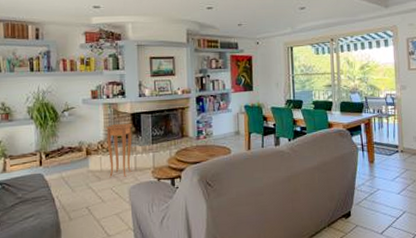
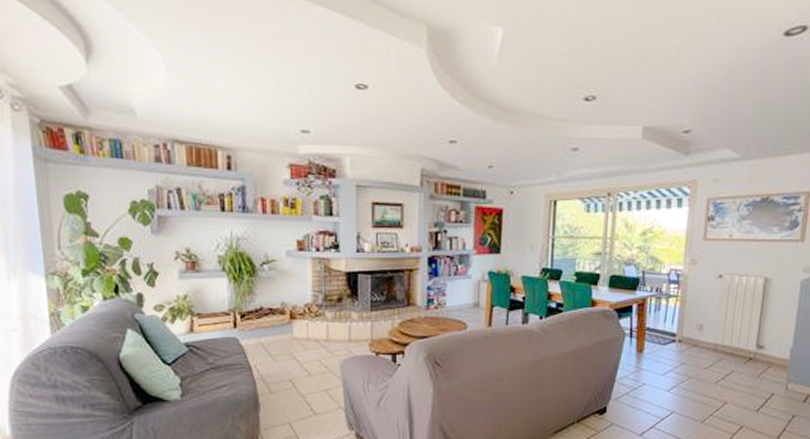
side table: present [105,123,133,177] -> none [313,283,348,348]

